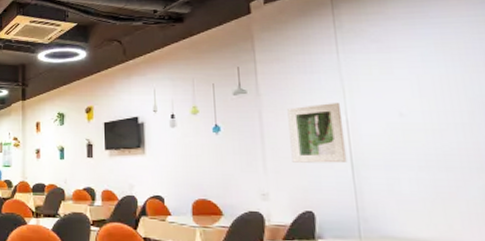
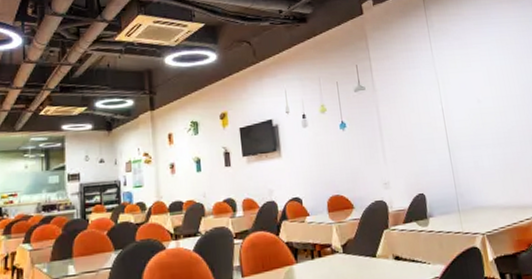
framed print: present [287,103,347,164] -> none [398,94,445,151]

